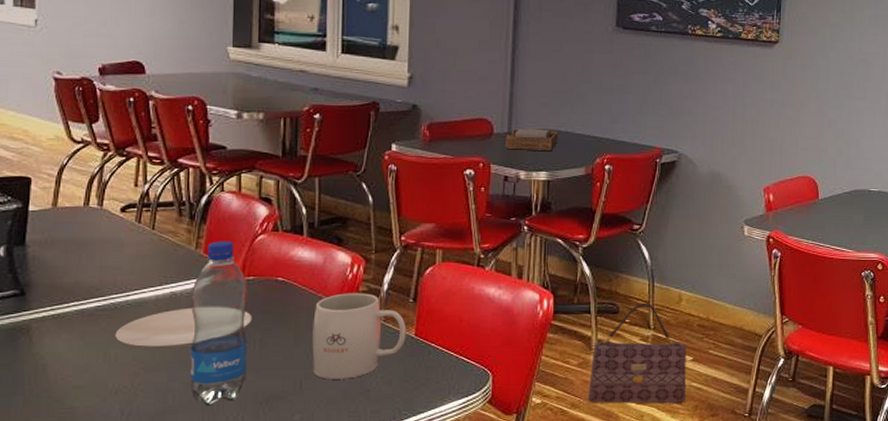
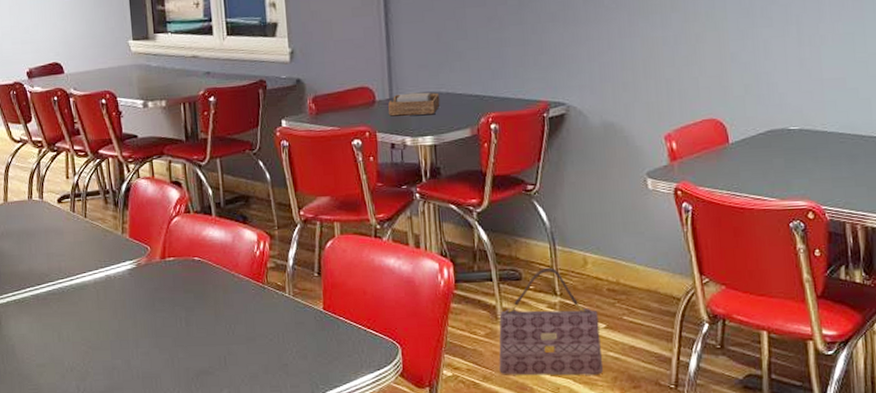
plate: present [115,307,252,348] -> none [65,289,177,329]
bottle: present [190,241,248,406] -> none [123,224,177,382]
mug: present [312,293,407,379] -> none [229,269,315,355]

